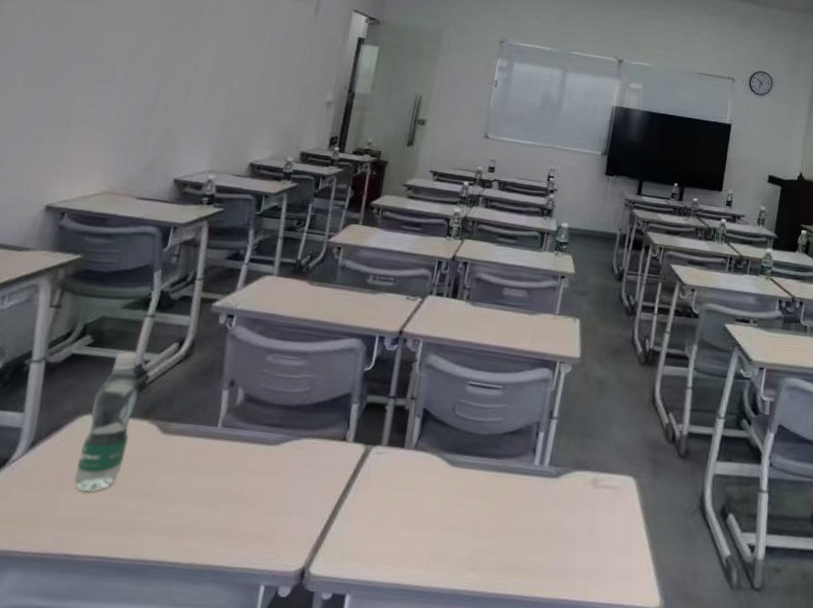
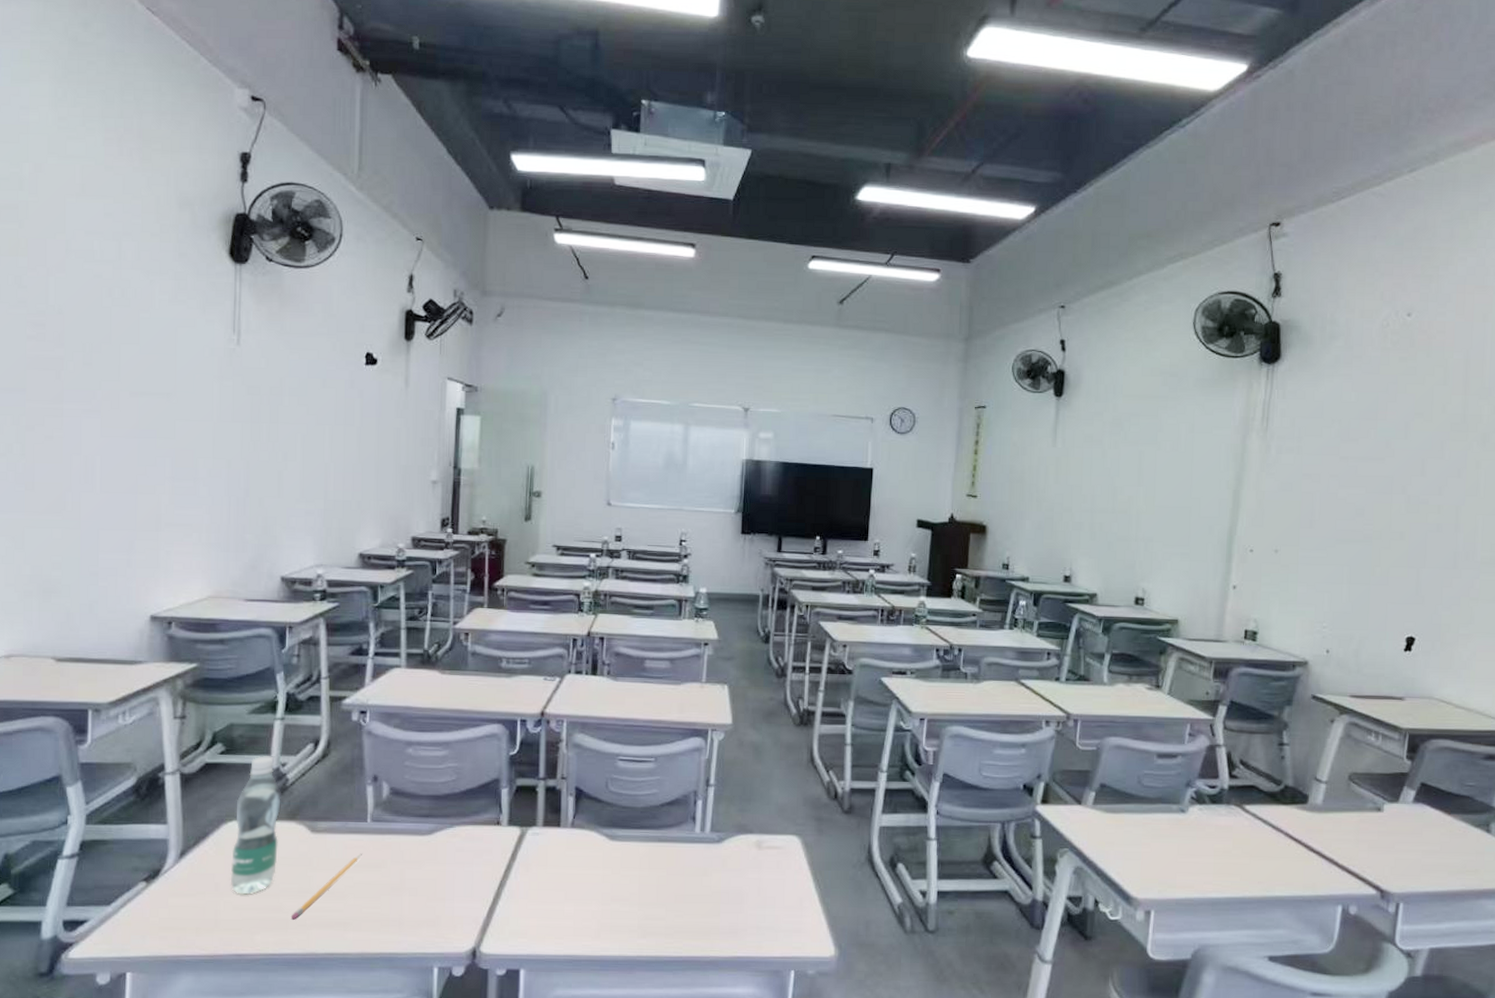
pencil: none [127,458,208,523] -> present [290,853,362,920]

